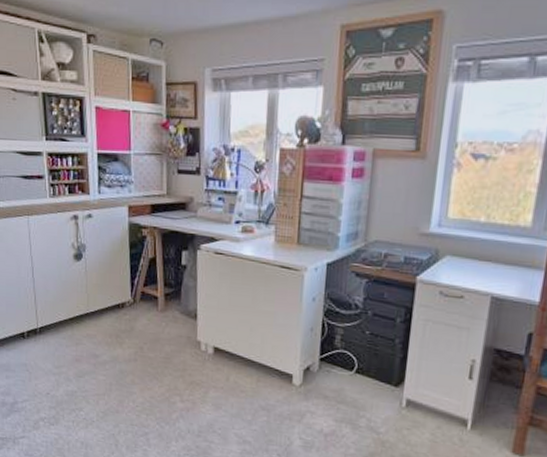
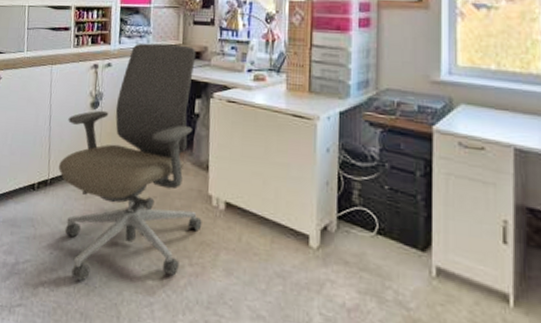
office chair: none [47,192,192,417] -> present [59,43,202,281]

